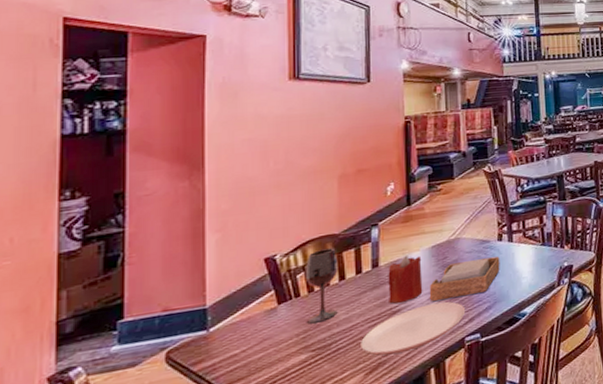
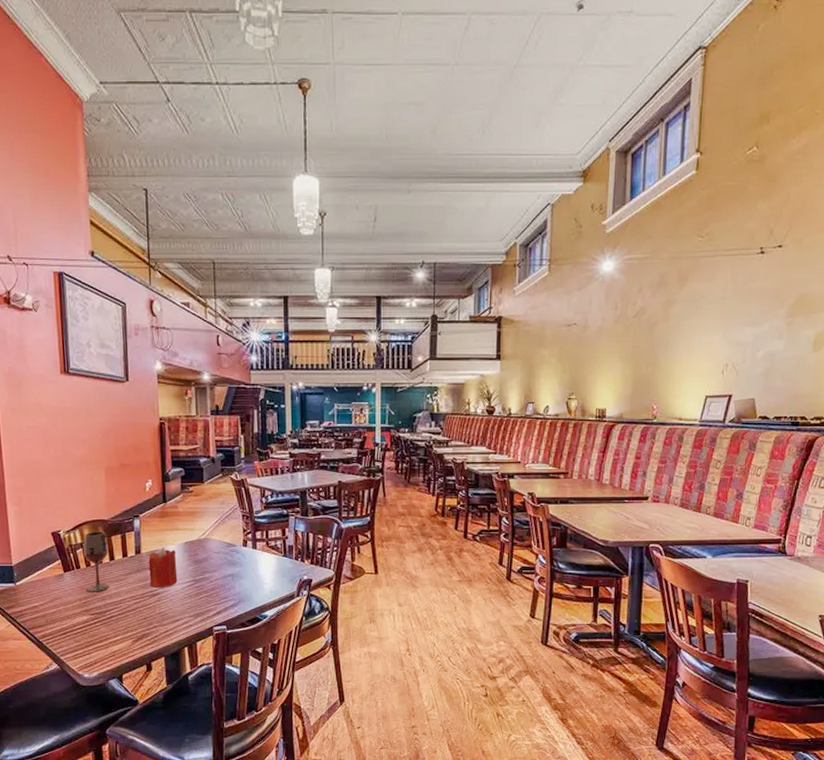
plate: present [361,301,466,356] -> none [128,593,214,629]
napkin holder: present [429,256,500,301] -> none [183,560,245,591]

